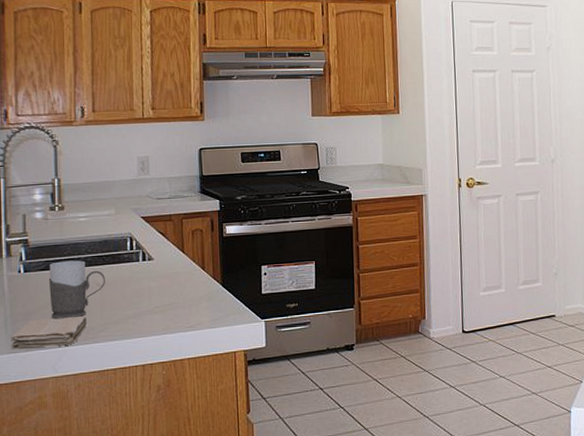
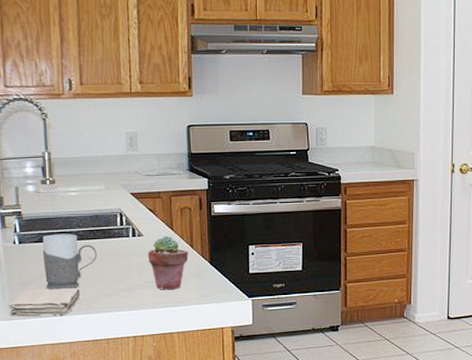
potted succulent: none [158,259,200,314] -> present [148,236,188,289]

